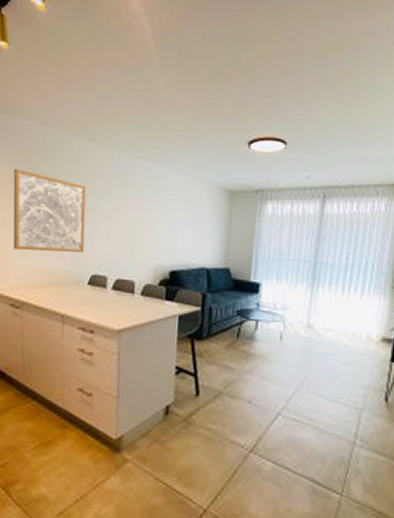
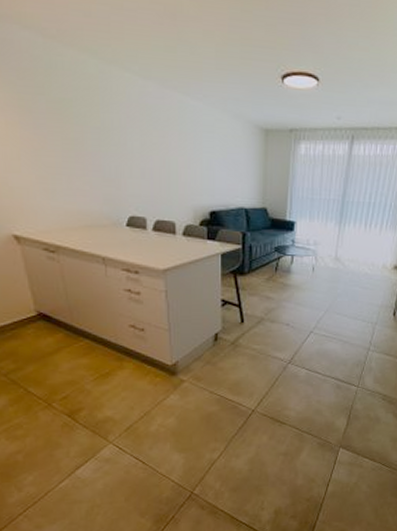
wall art: present [13,168,87,253] -> none [19,93,117,194]

